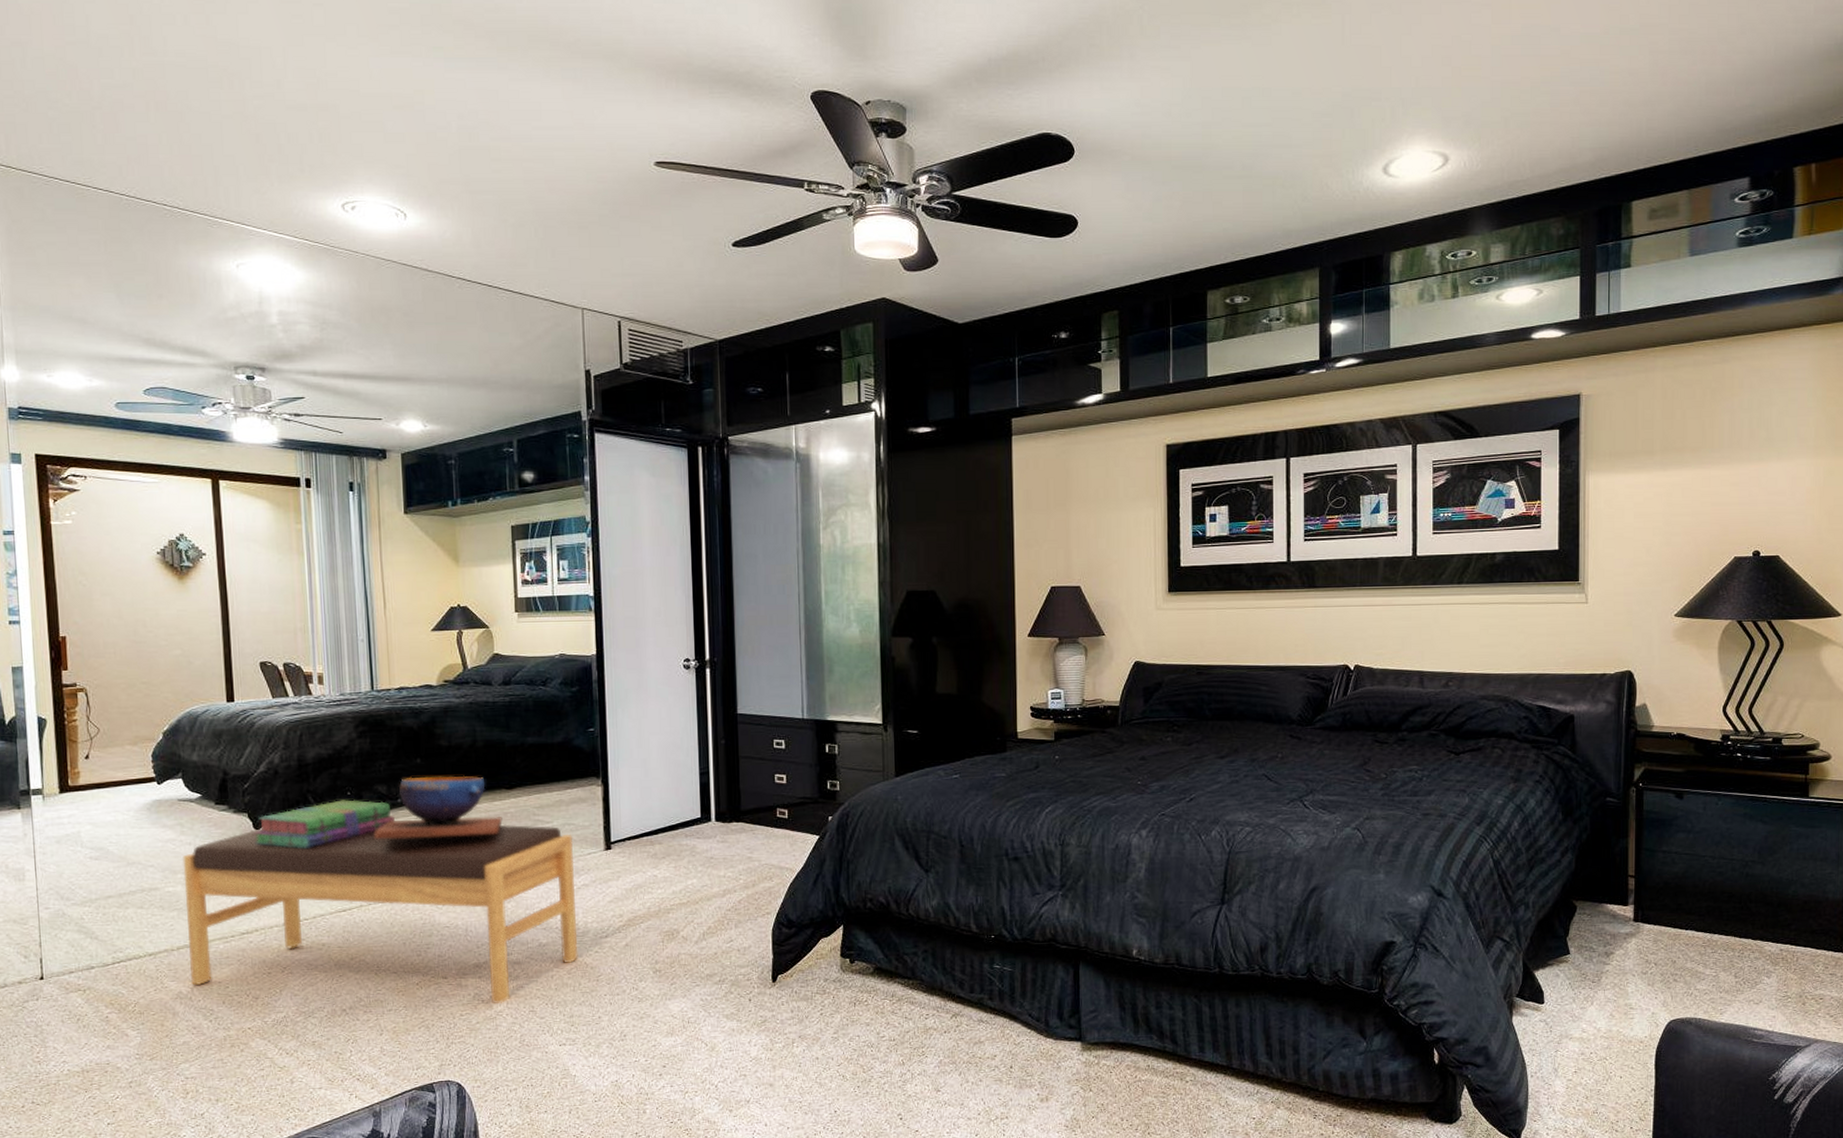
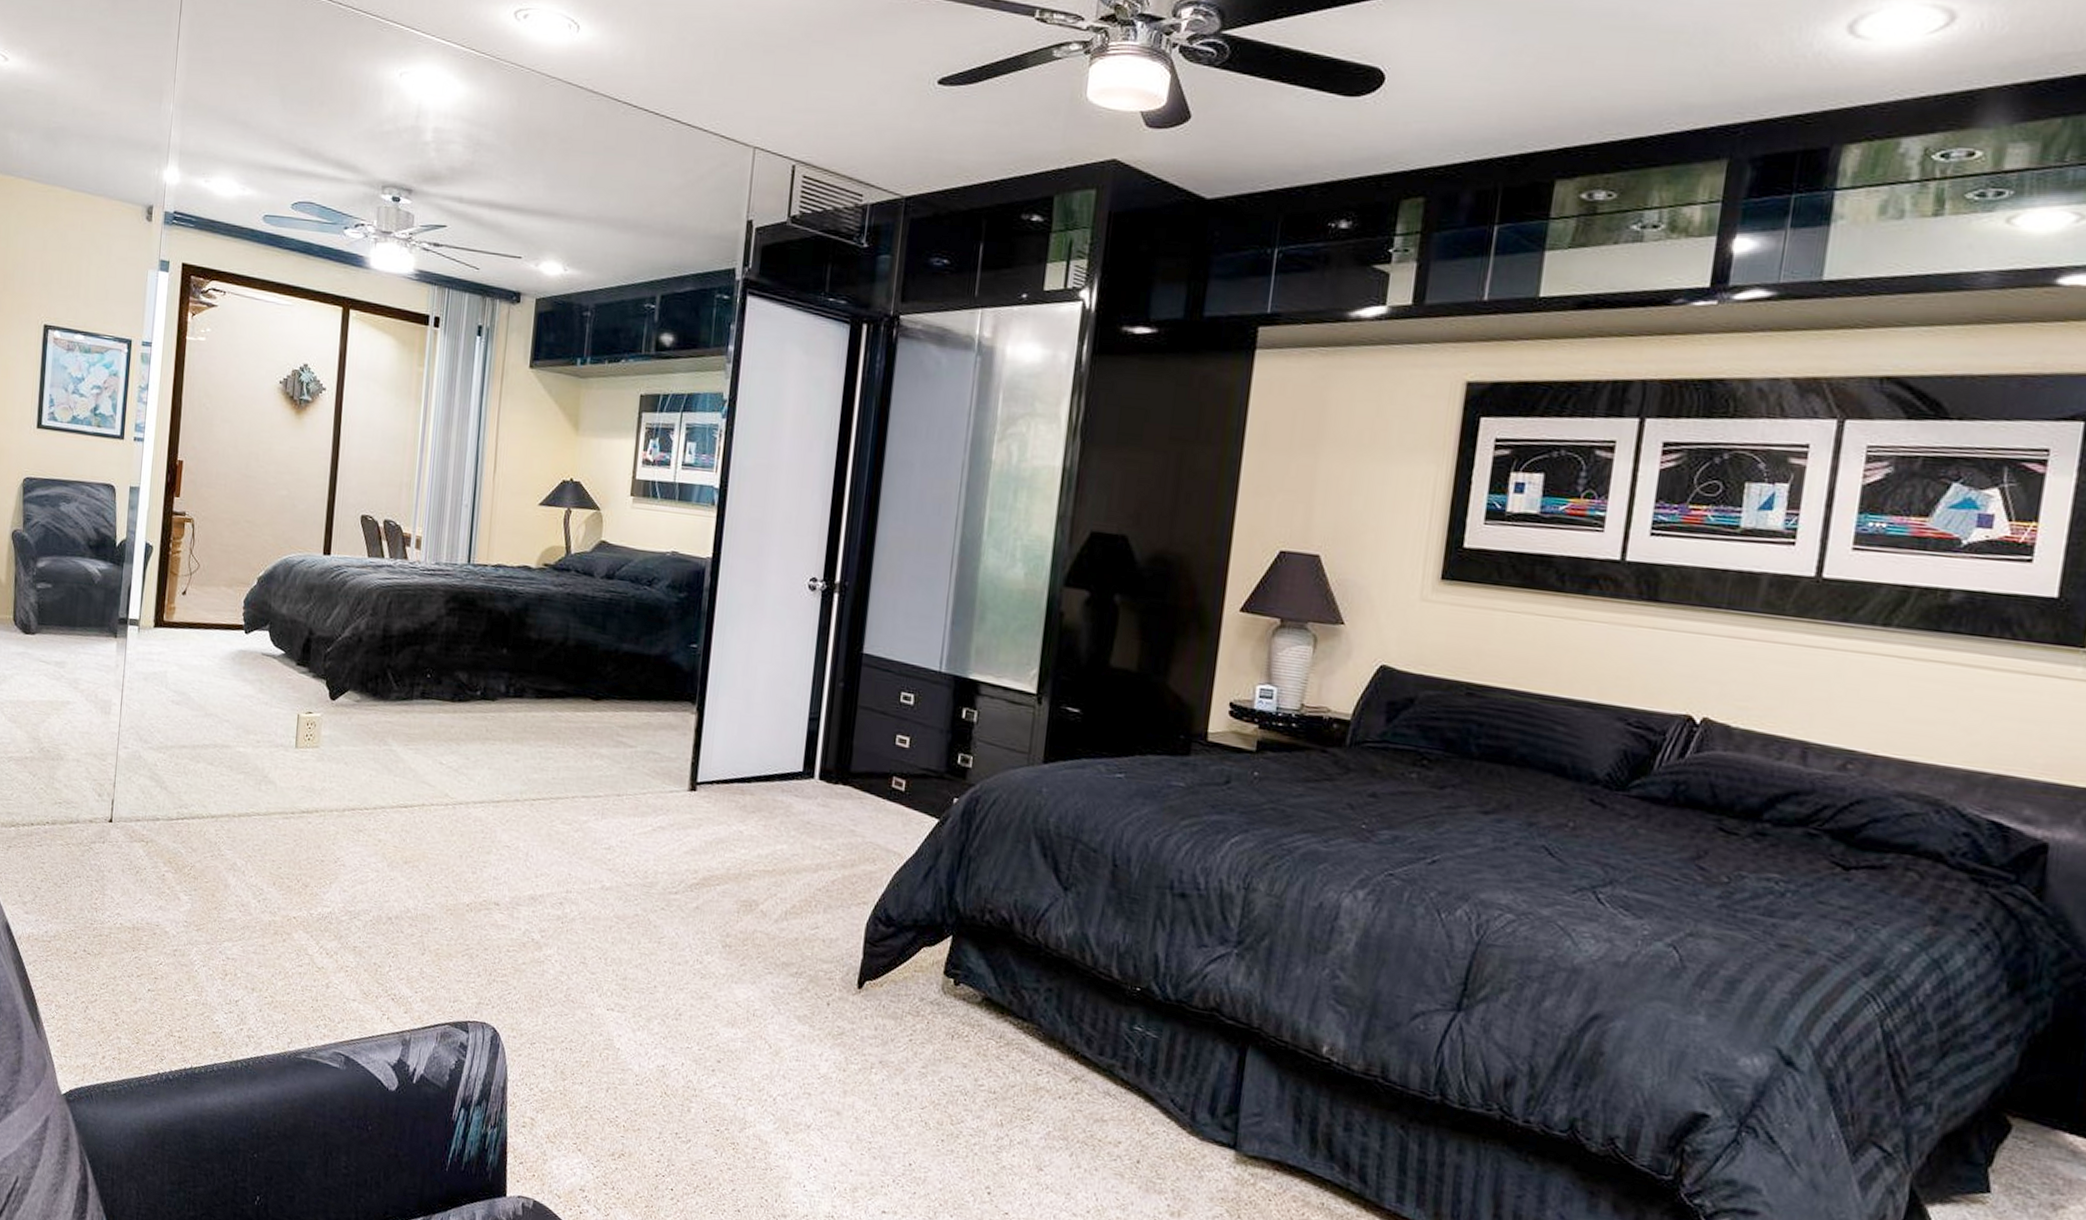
bench: present [182,824,579,1003] -> none [245,699,657,946]
stack of books: present [254,799,395,848] -> none [328,681,471,730]
decorative bowl: present [374,775,503,839] -> none [448,668,583,750]

